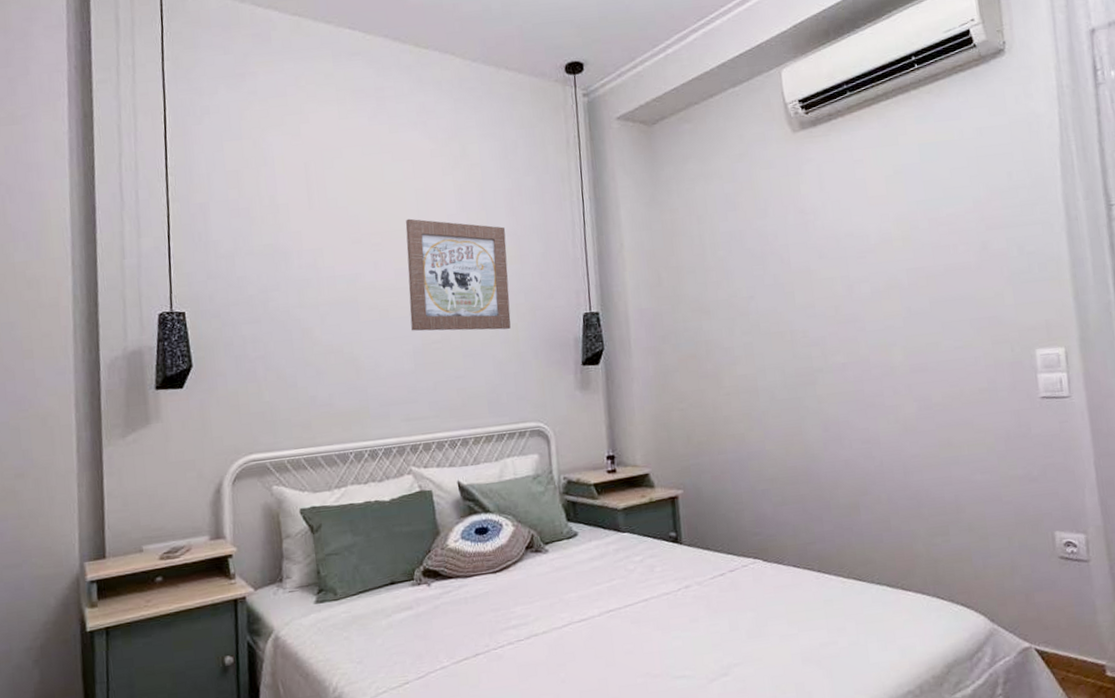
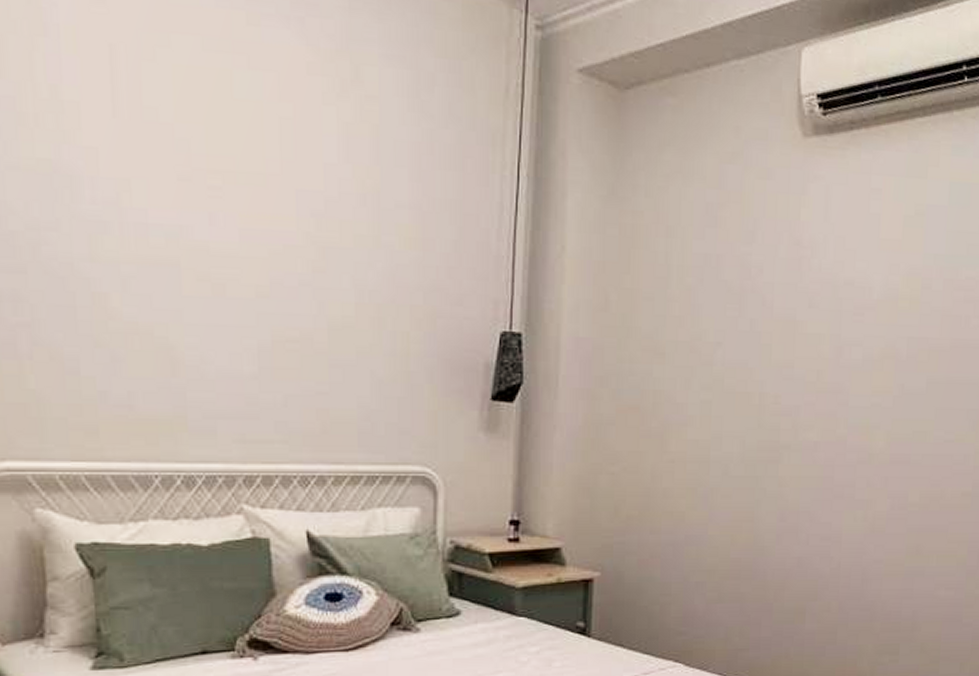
wall art: present [405,218,511,331] -> none [257,158,405,337]

